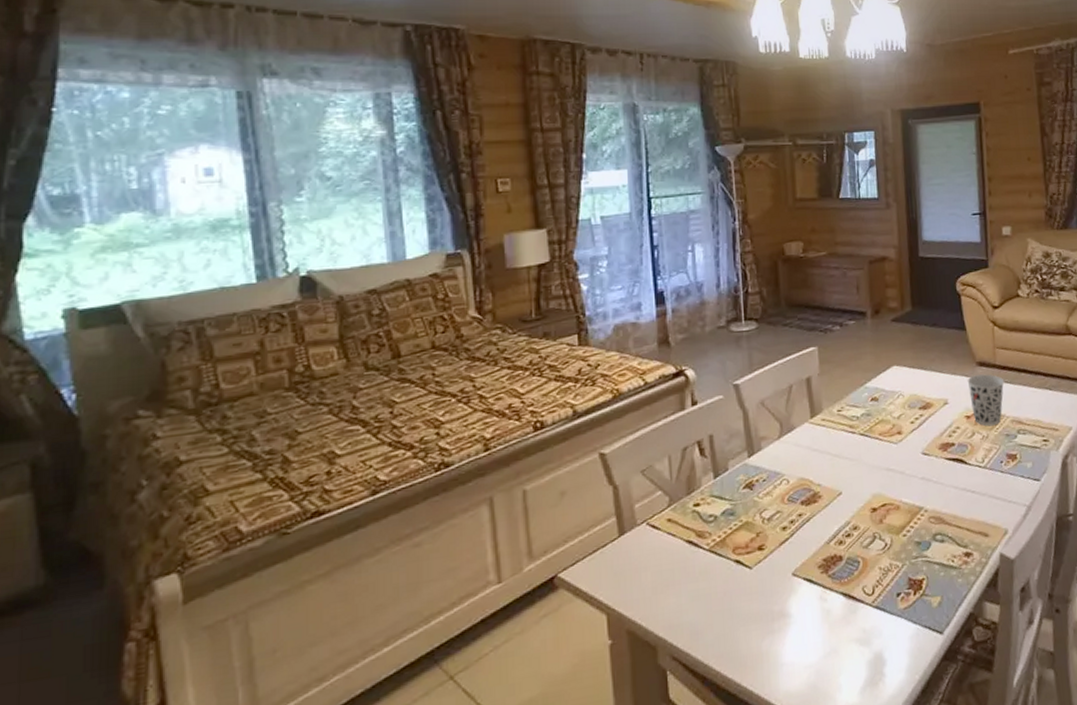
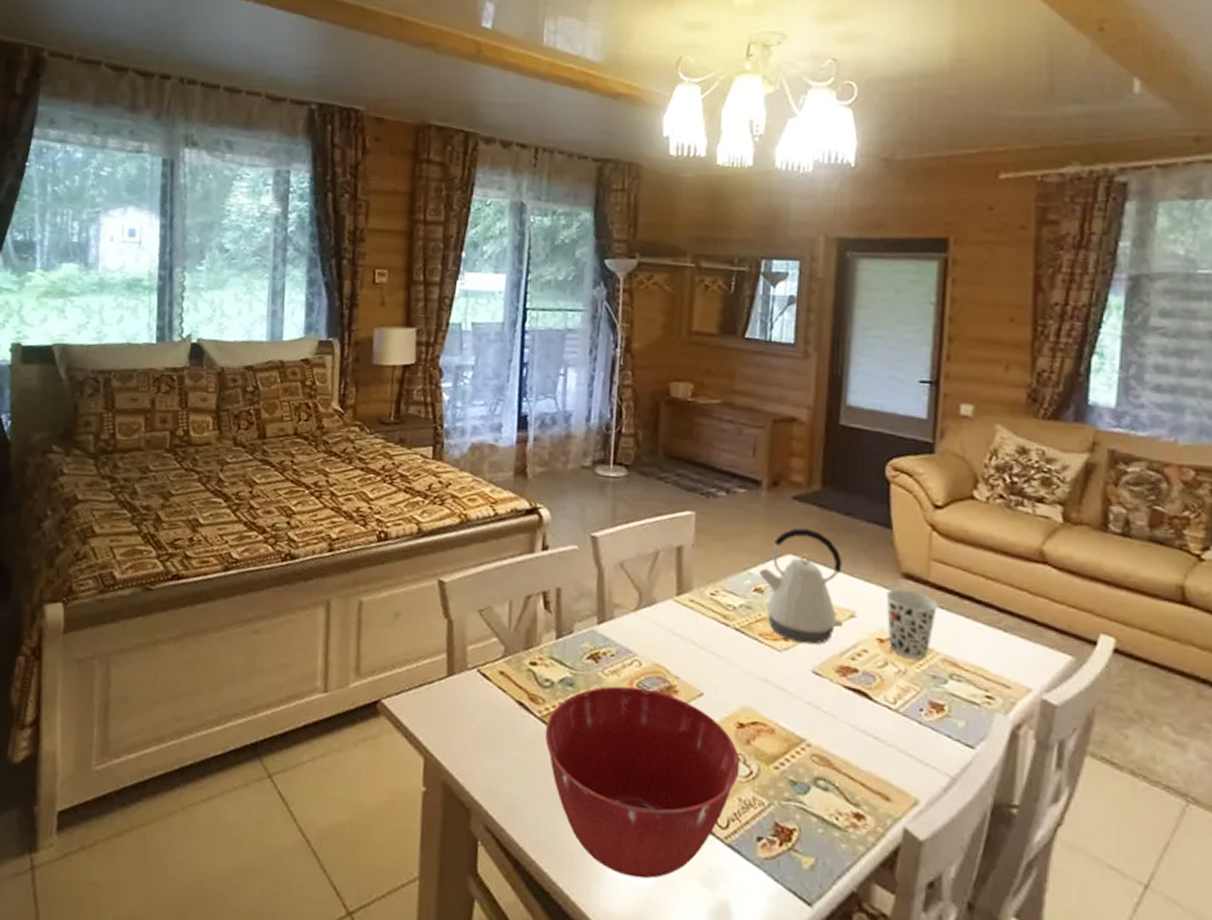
mixing bowl: none [714,500,878,659] -> present [544,686,740,879]
kettle: none [872,342,941,434] -> present [758,527,844,645]

